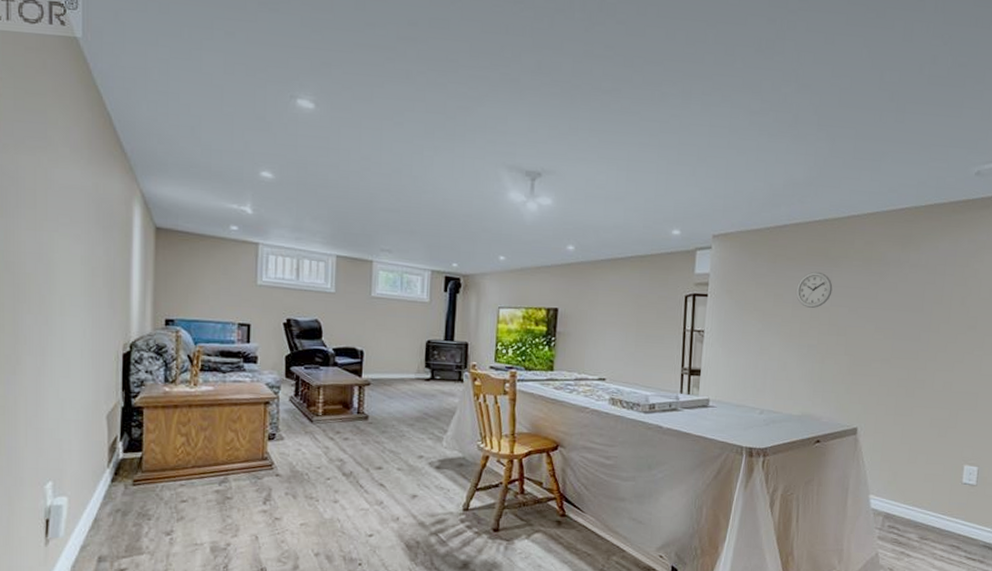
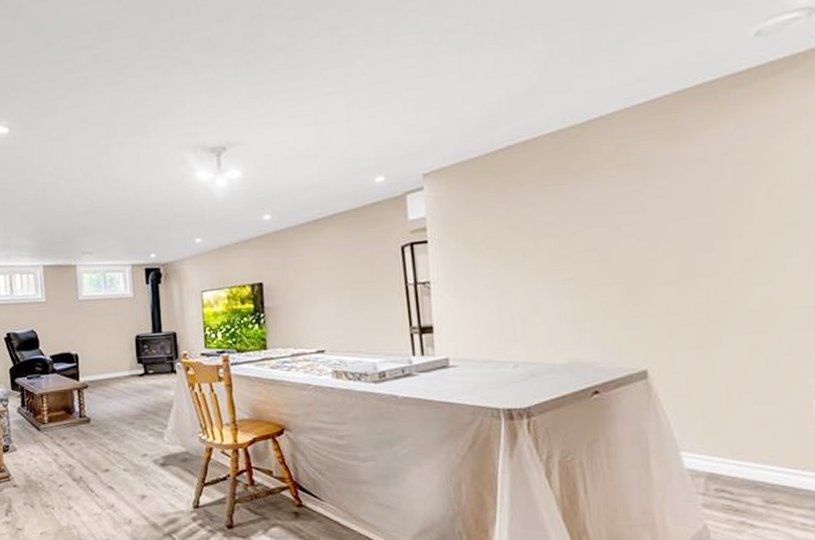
wall clock: present [796,271,833,308] -> none [535,191,583,236]

